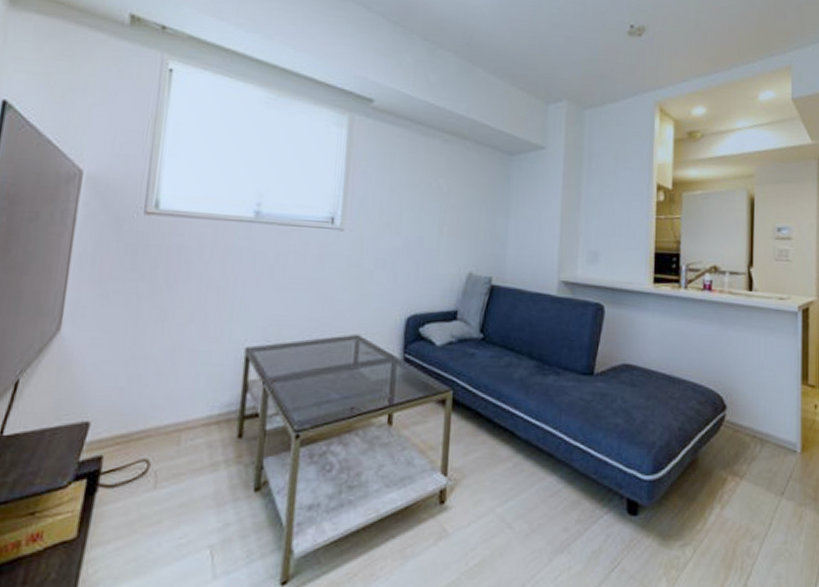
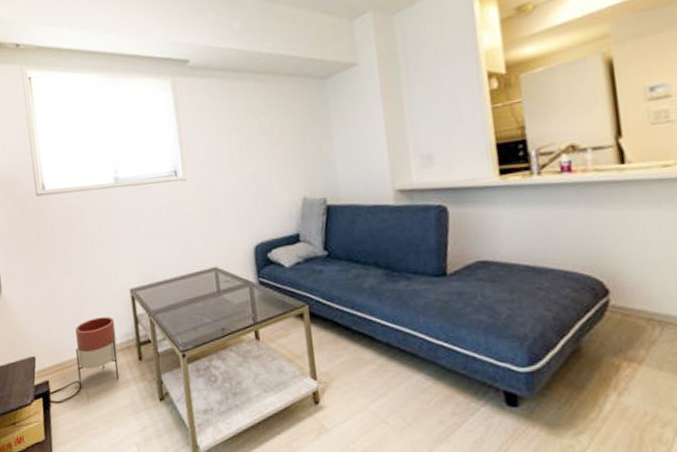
planter: none [146,379,216,470] -> present [75,317,120,389]

